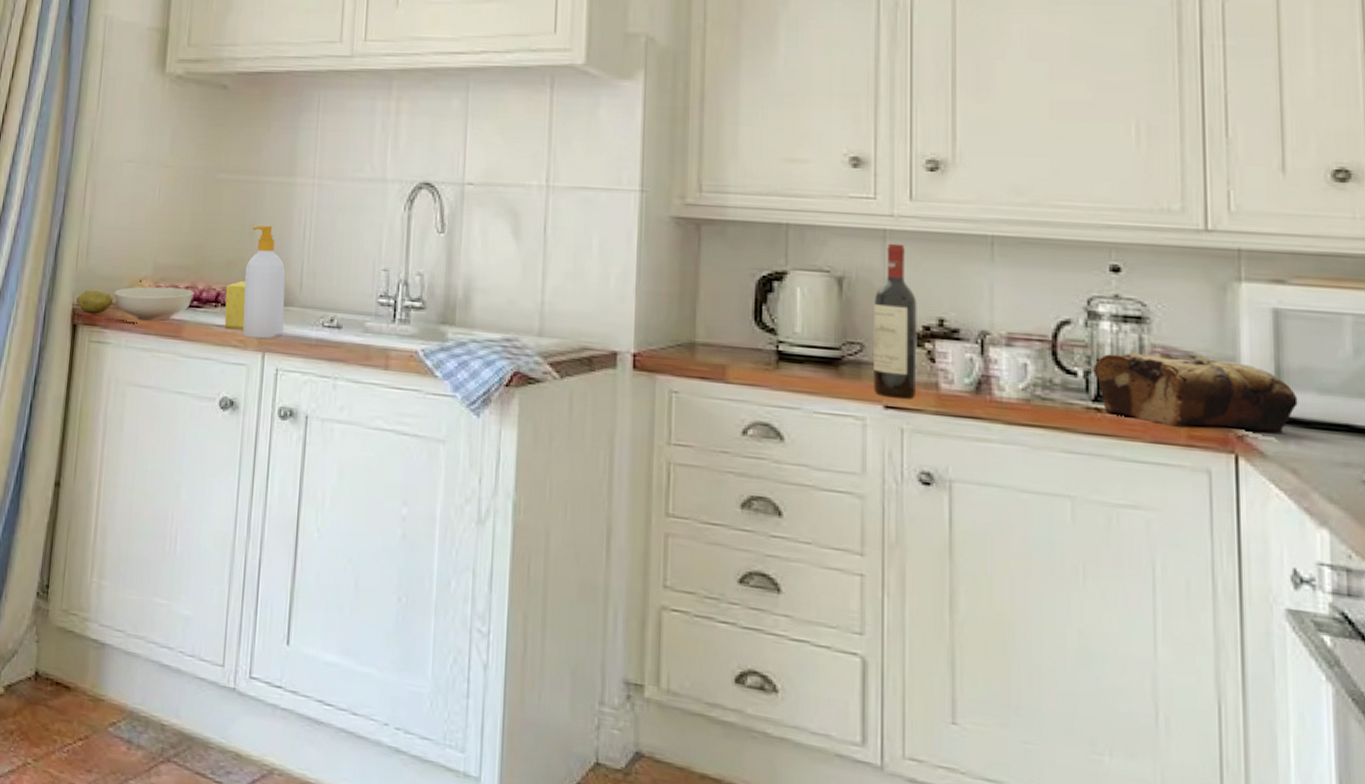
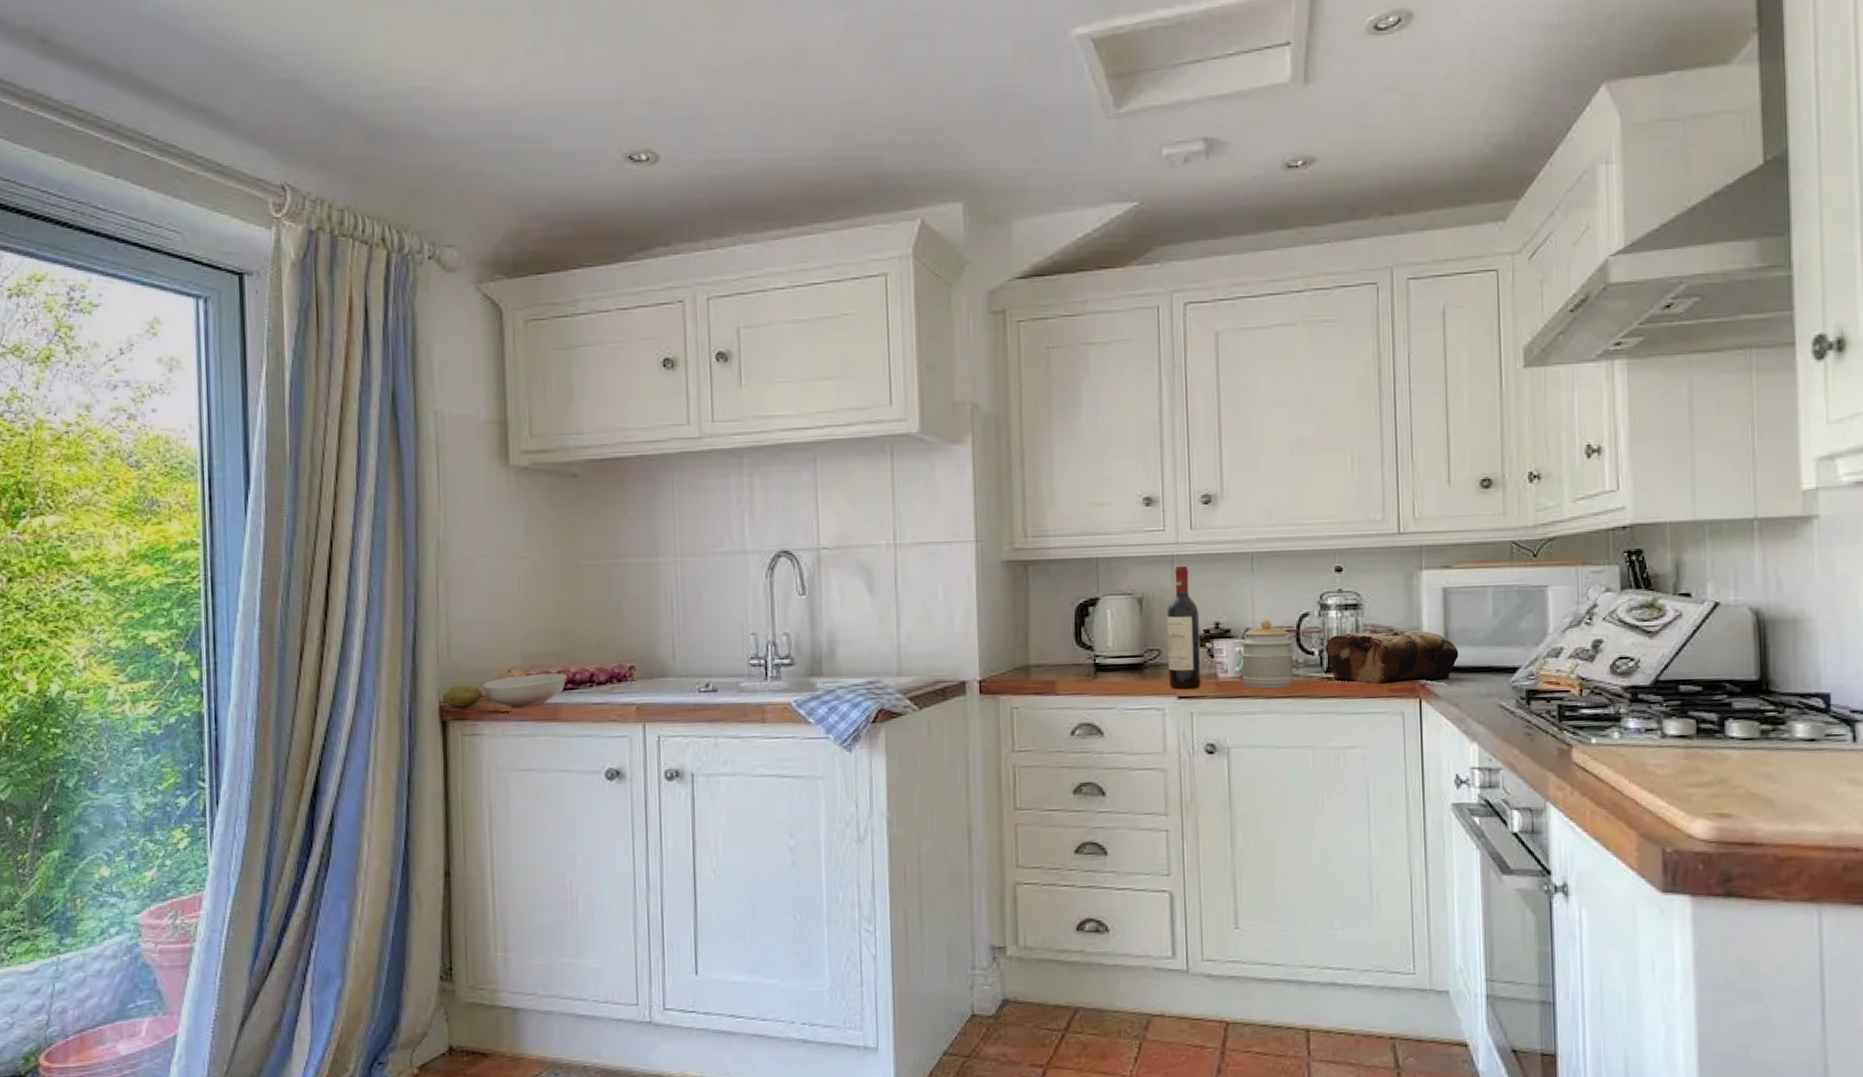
sponge: present [224,280,246,331] -> none [599,659,623,706]
soap bottle: present [243,225,286,340] -> none [617,604,661,712]
jar: none [973,323,1047,416] -> present [1241,620,1294,690]

